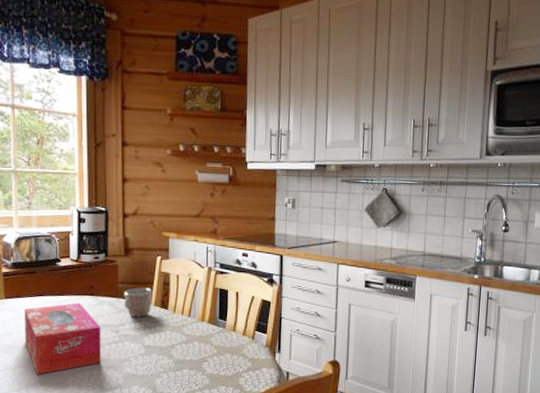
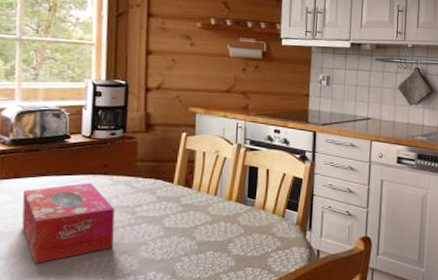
mug: present [124,287,153,317] -> none [142,165,176,197]

